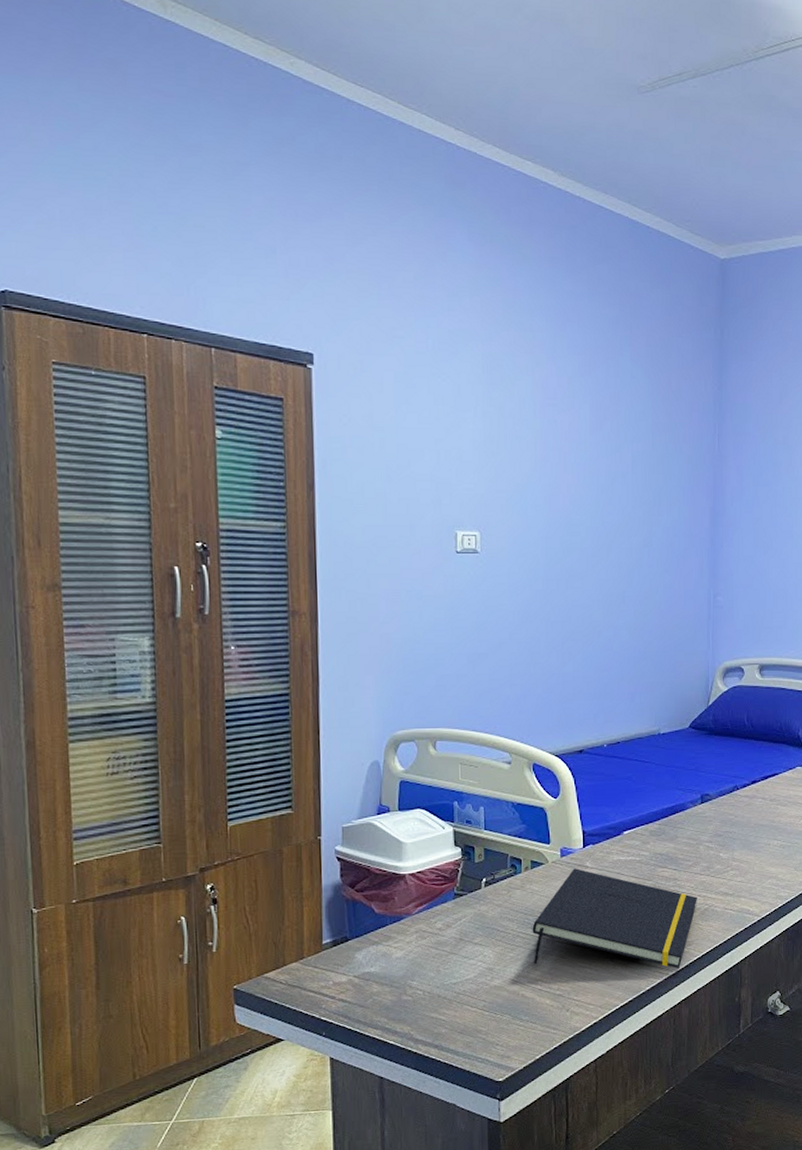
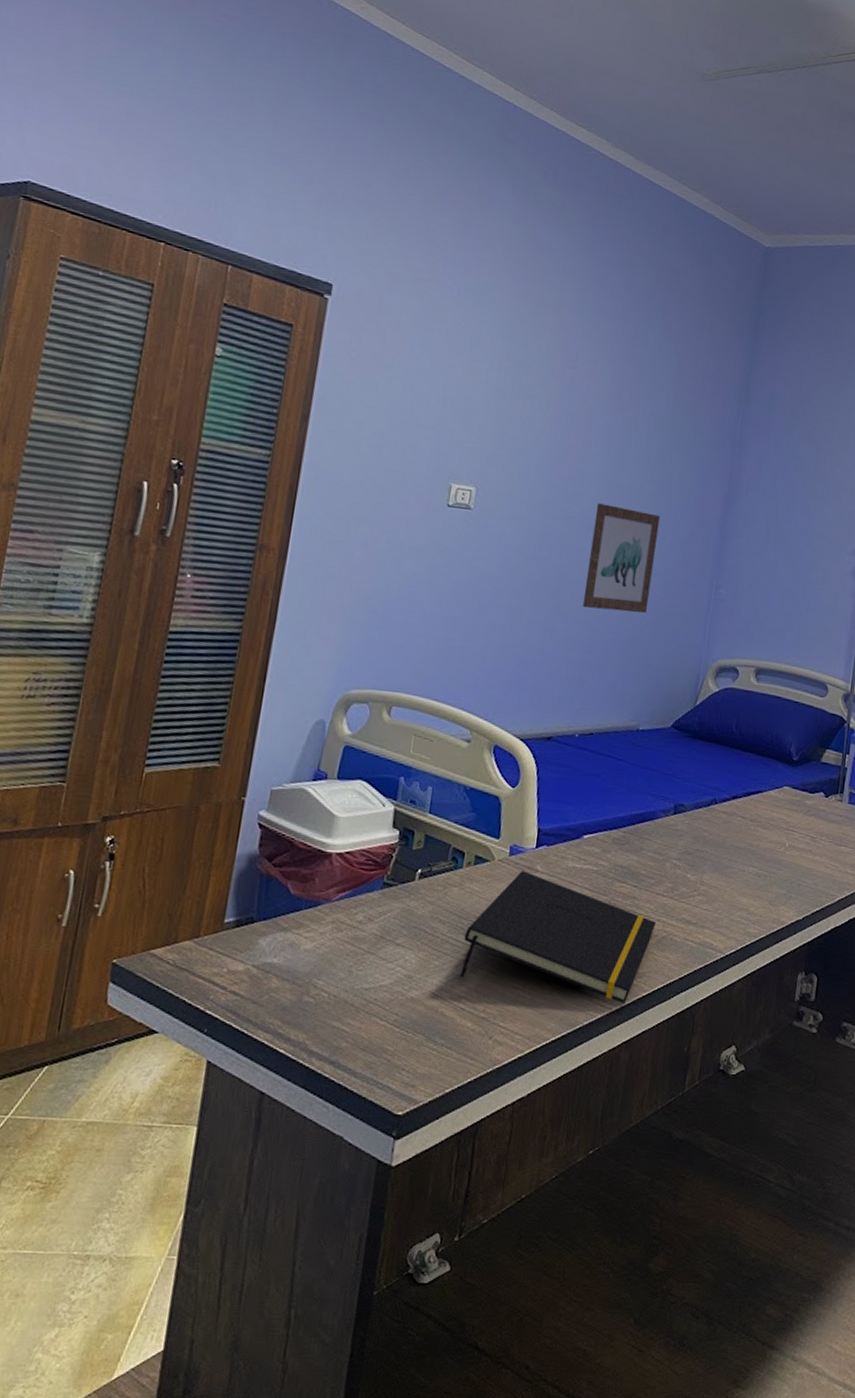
wall art: none [593,532,654,629] -> present [582,503,660,613]

